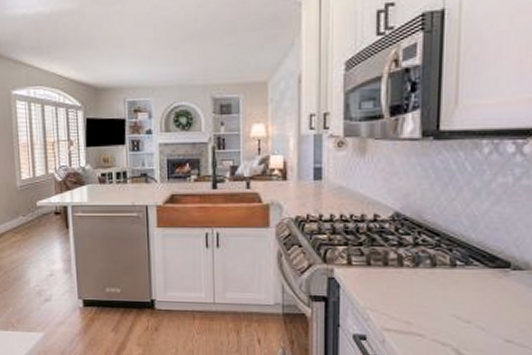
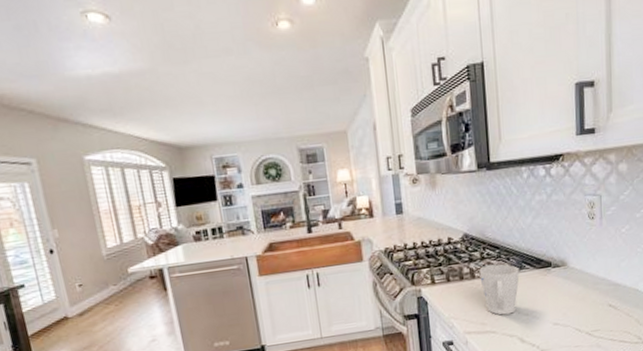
mug: none [409,254,464,317] -> present [479,264,520,315]

